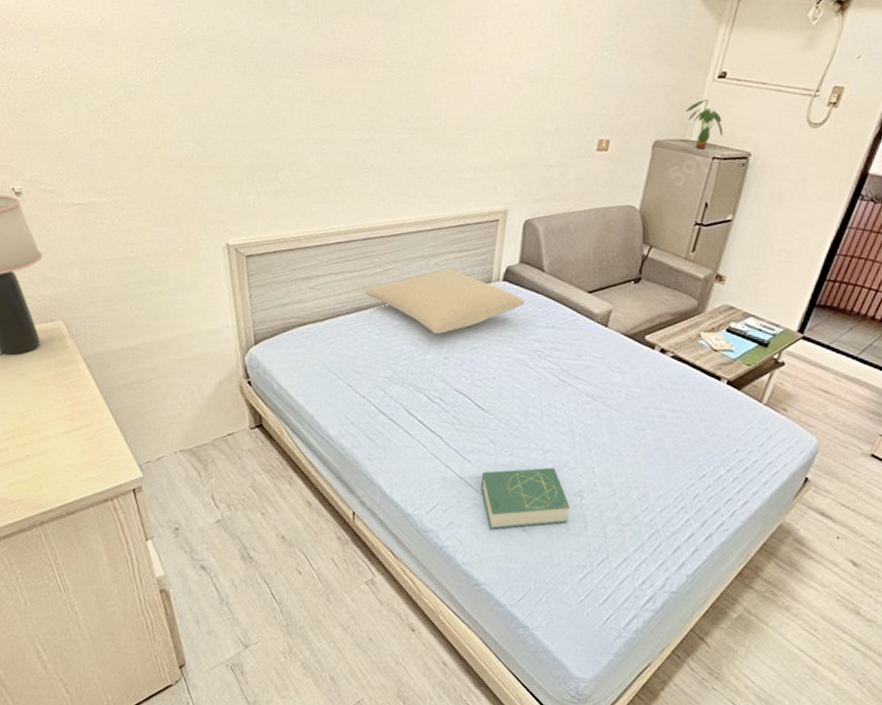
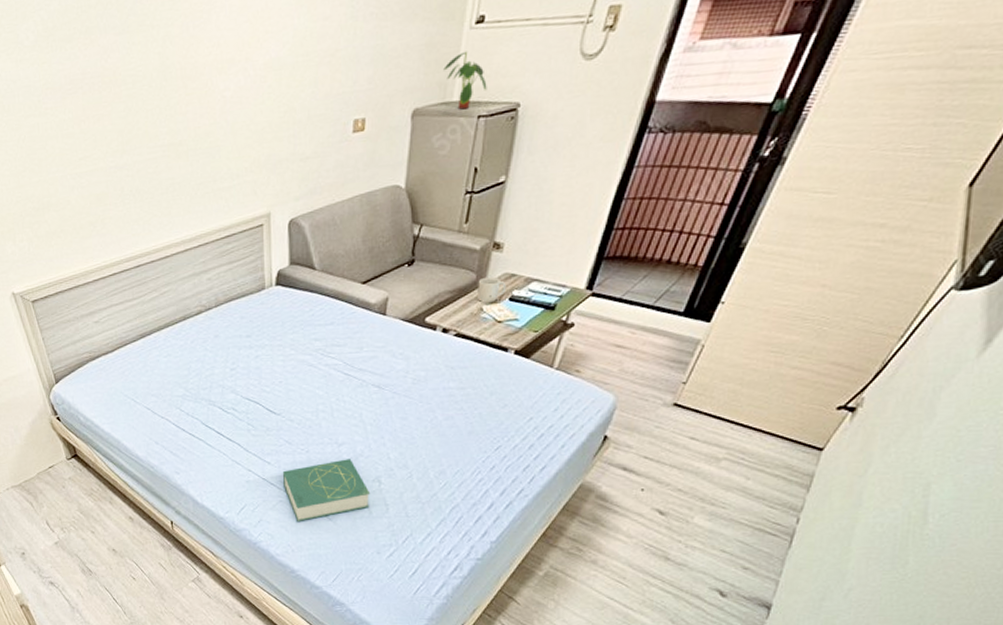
pillow: present [364,268,525,334] -> none [145,281,300,348]
mug: none [697,306,725,331] -> present [478,277,507,303]

